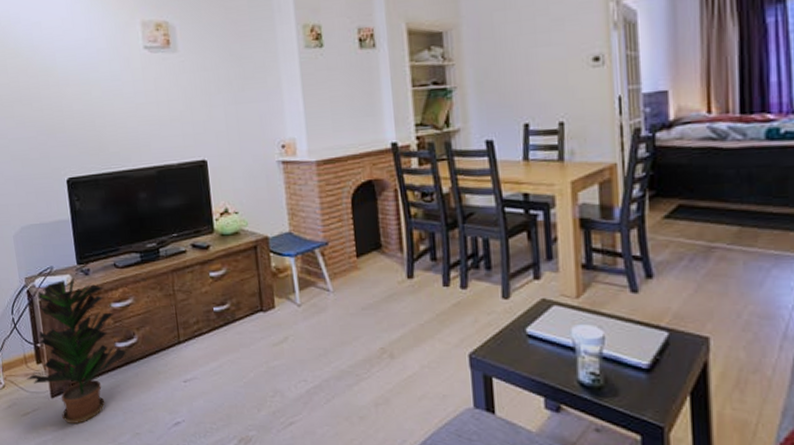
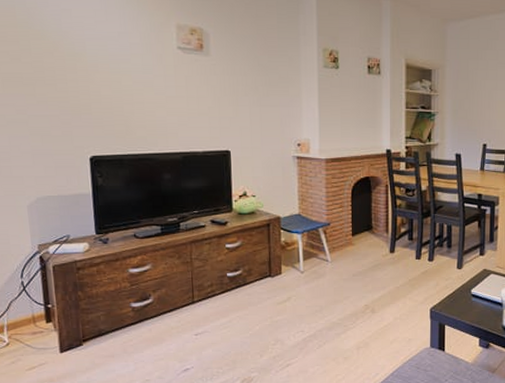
potted plant: present [27,278,127,424] -> none [34,246,142,375]

